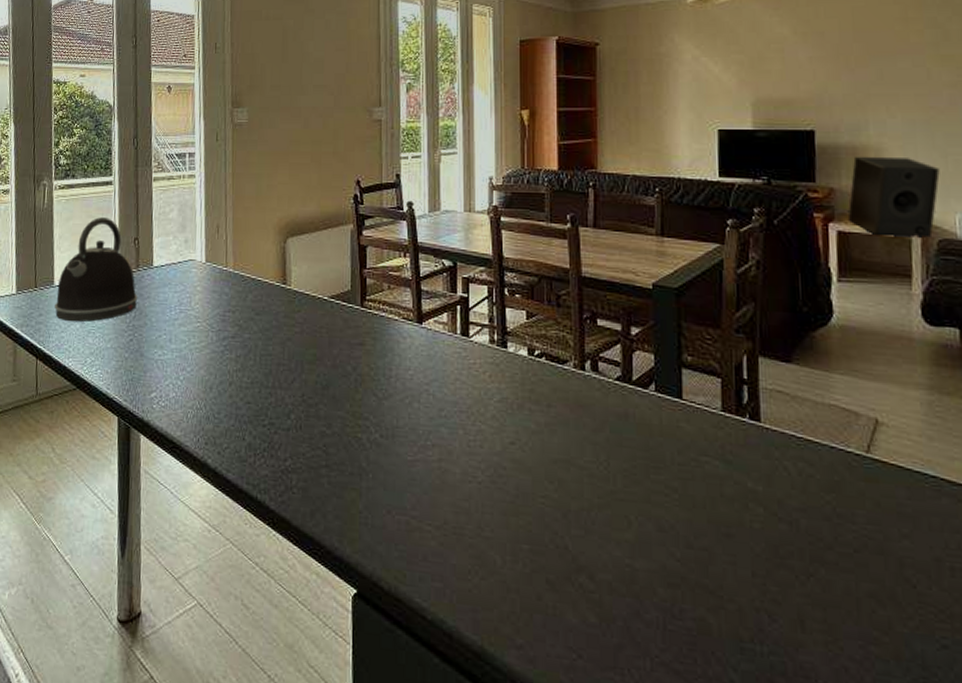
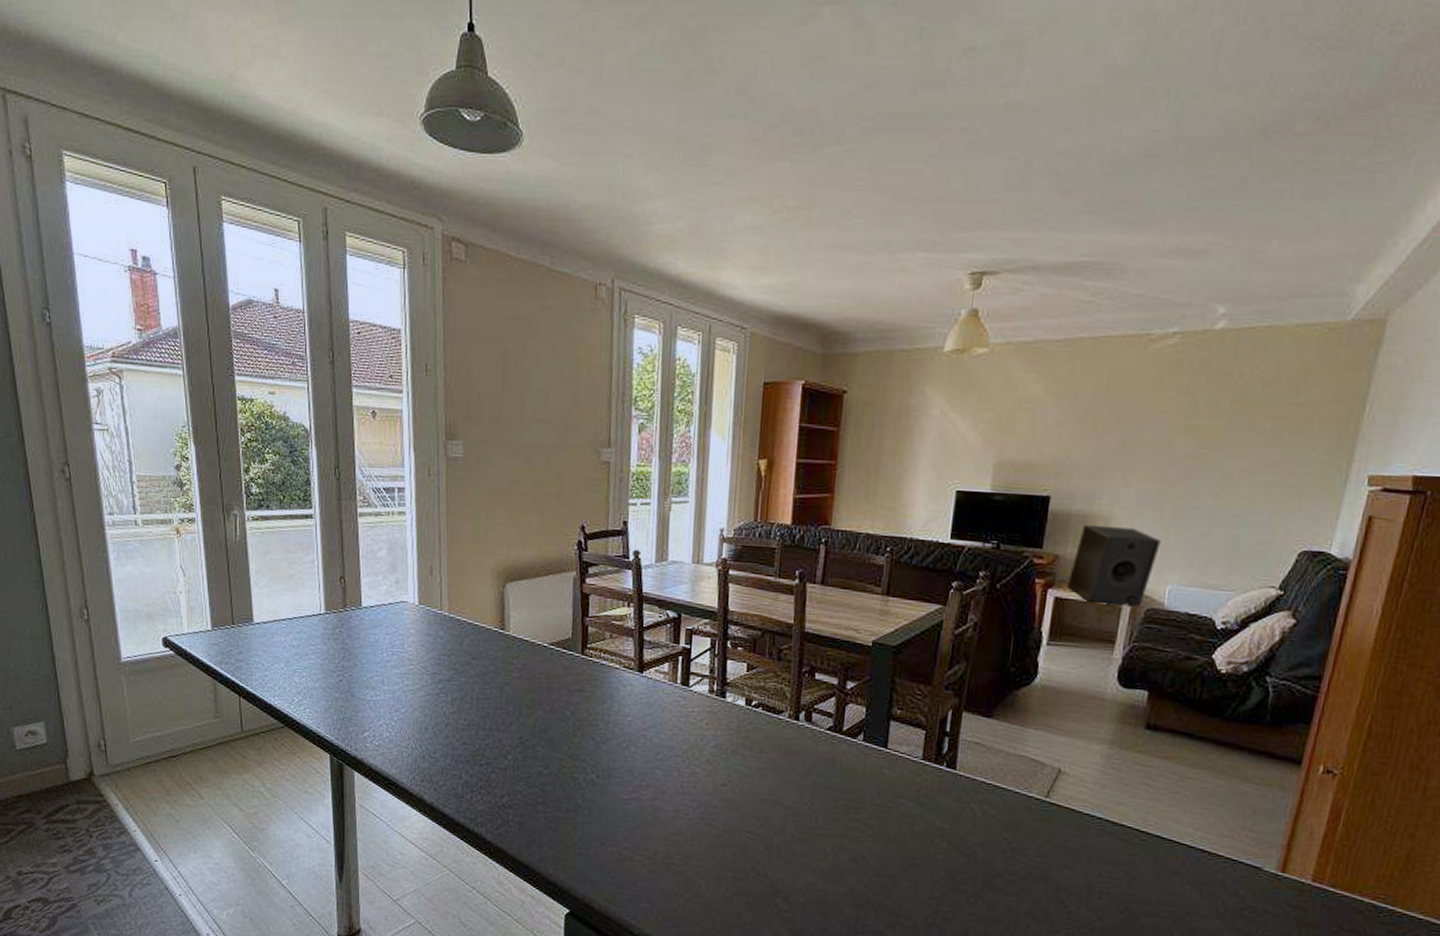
kettle: present [54,217,138,322] -> none [256,553,347,661]

